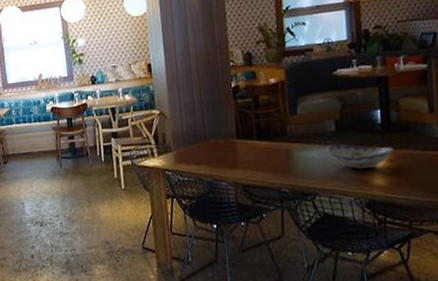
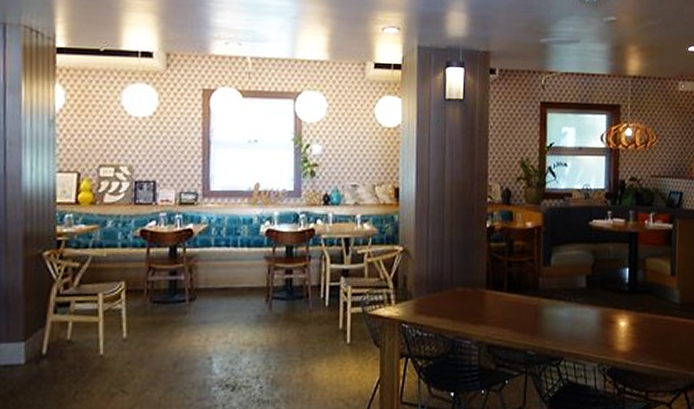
decorative bowl: present [326,144,394,169] -> none [575,303,637,332]

